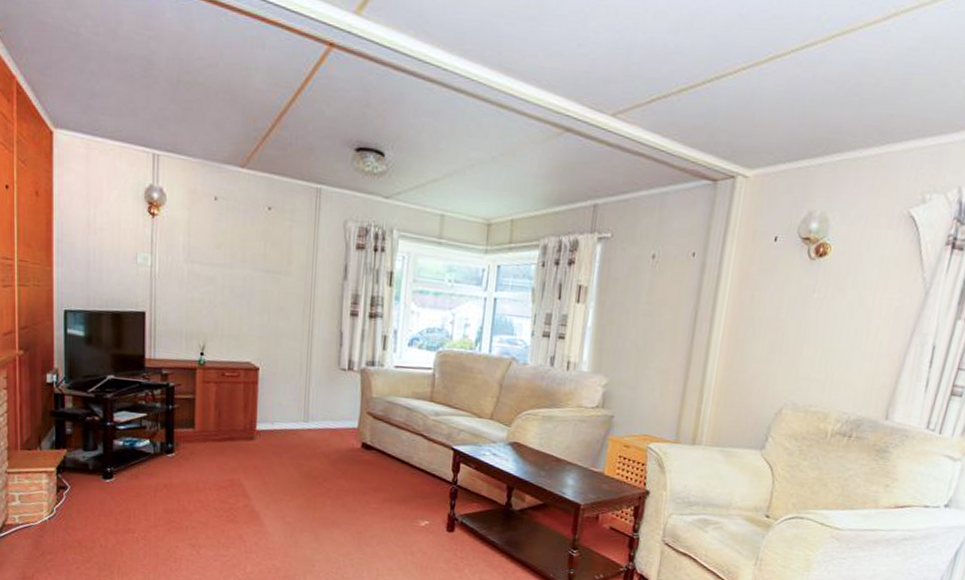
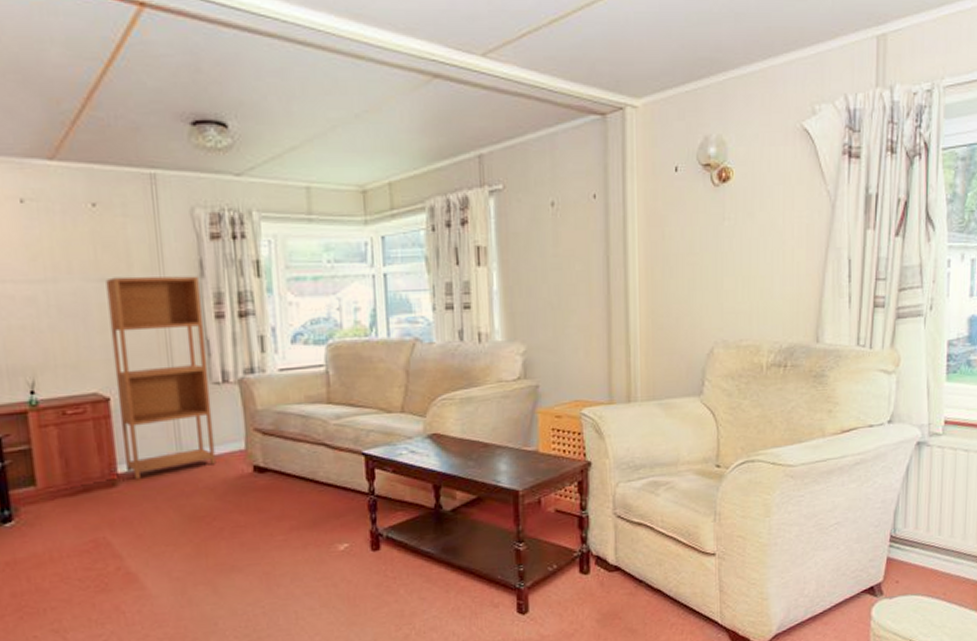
bookcase: none [264,270,342,437] -> present [105,276,216,479]

